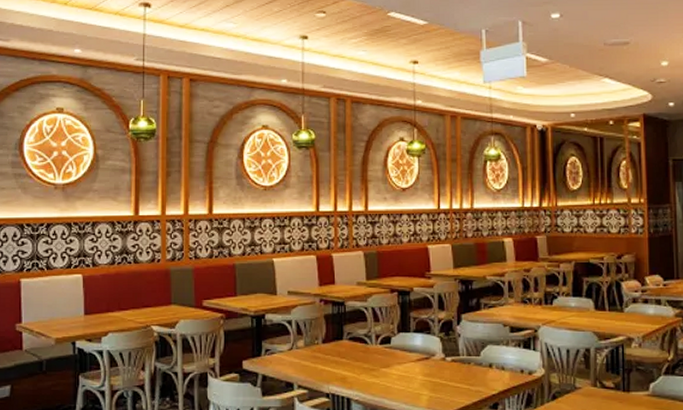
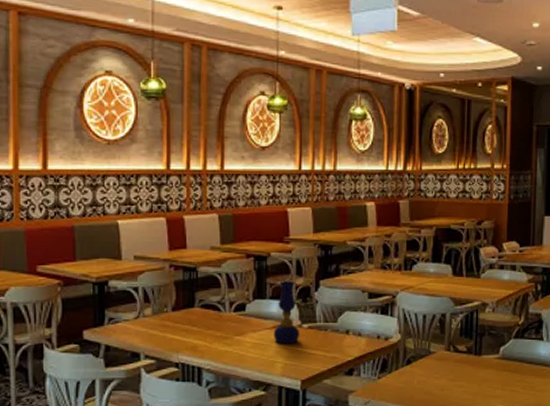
oil lamp: none [418,315,443,376] -> present [273,281,299,344]

